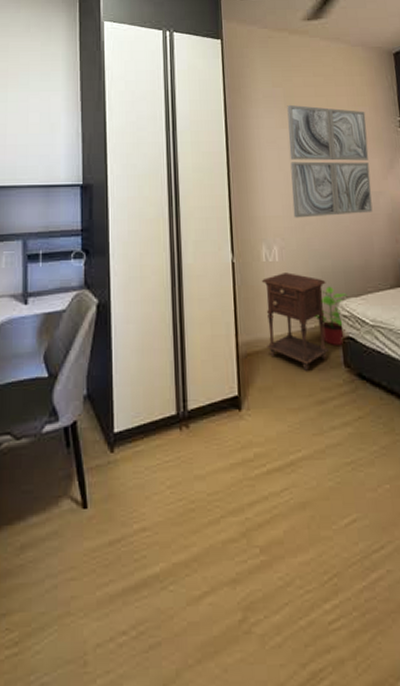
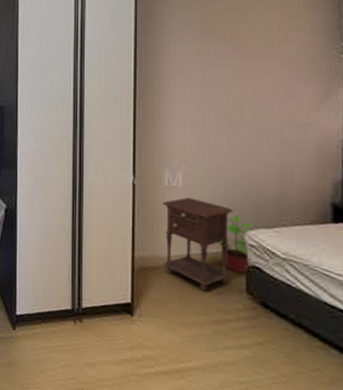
wall art: present [287,104,373,218] -> none [202,30,300,146]

